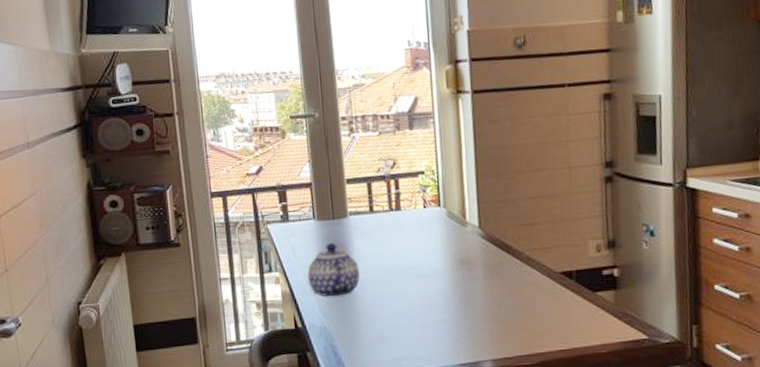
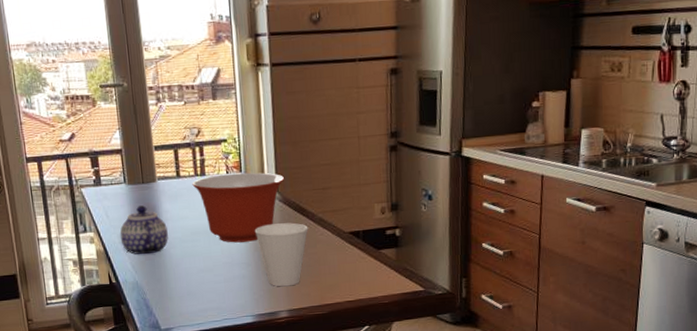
mixing bowl: none [386,206,487,284] -> present [192,172,284,243]
cup: none [454,261,515,334] -> present [254,222,308,287]

